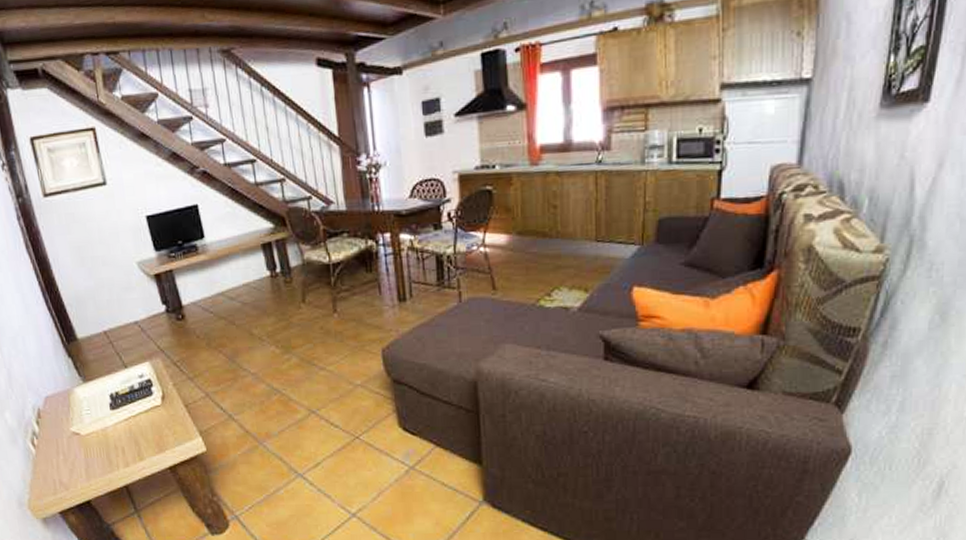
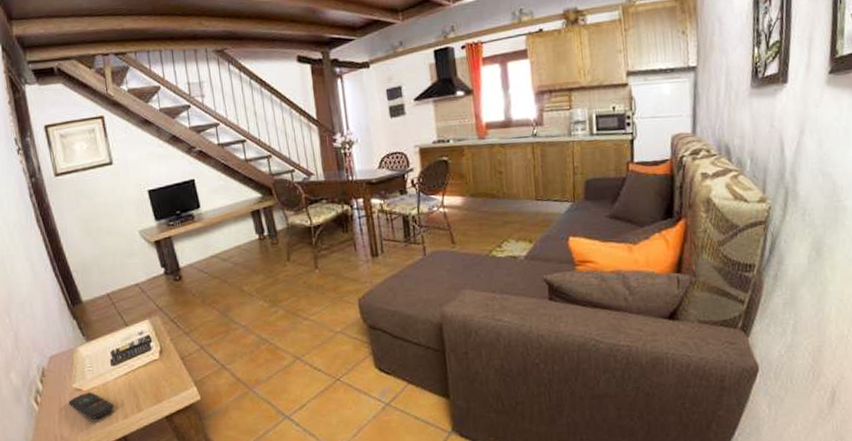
remote control: none [66,436,116,466] -> present [68,392,115,419]

